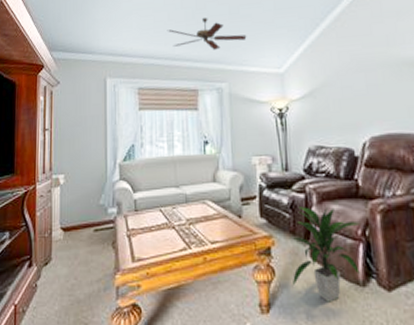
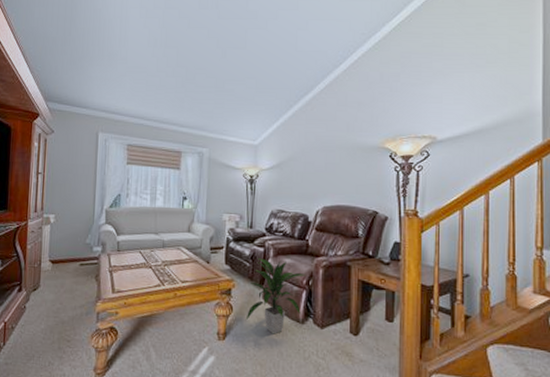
ceiling fan: present [167,18,247,50] -> none [157,88,229,118]

